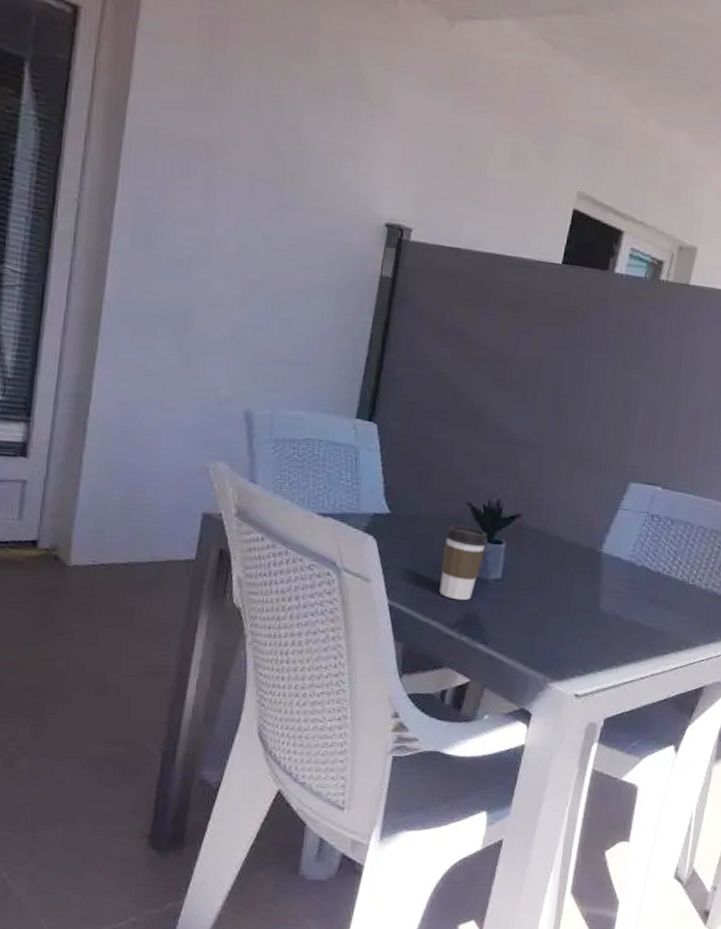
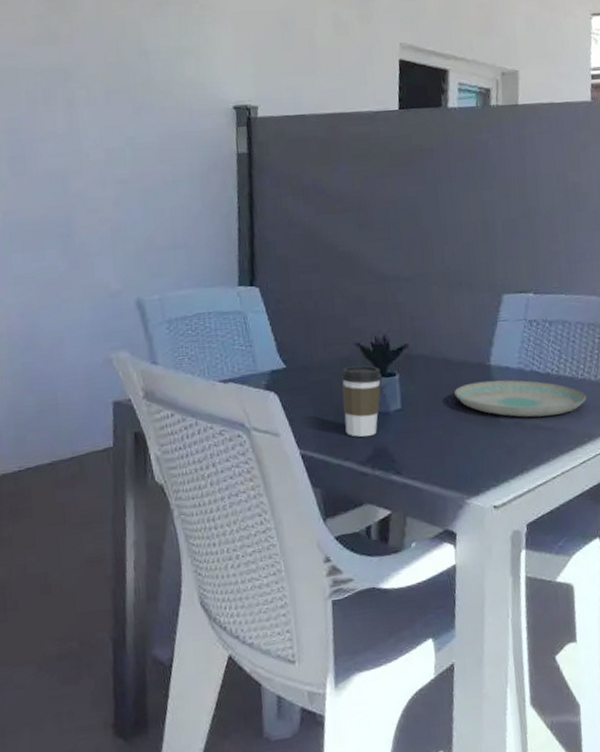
plate: none [559,566,692,616] -> present [454,380,586,418]

